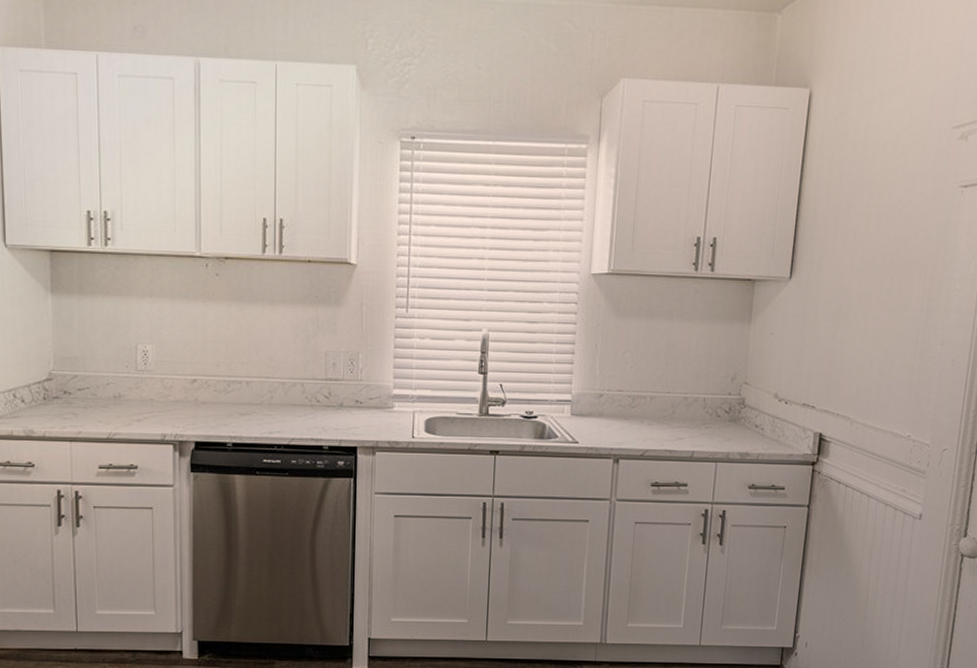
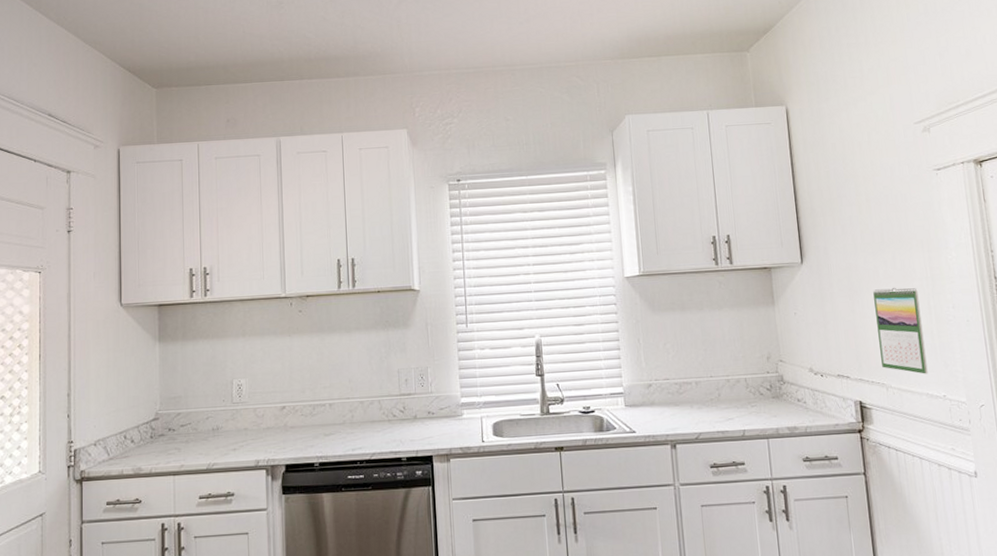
calendar: none [851,315,909,412] -> present [873,287,928,374]

